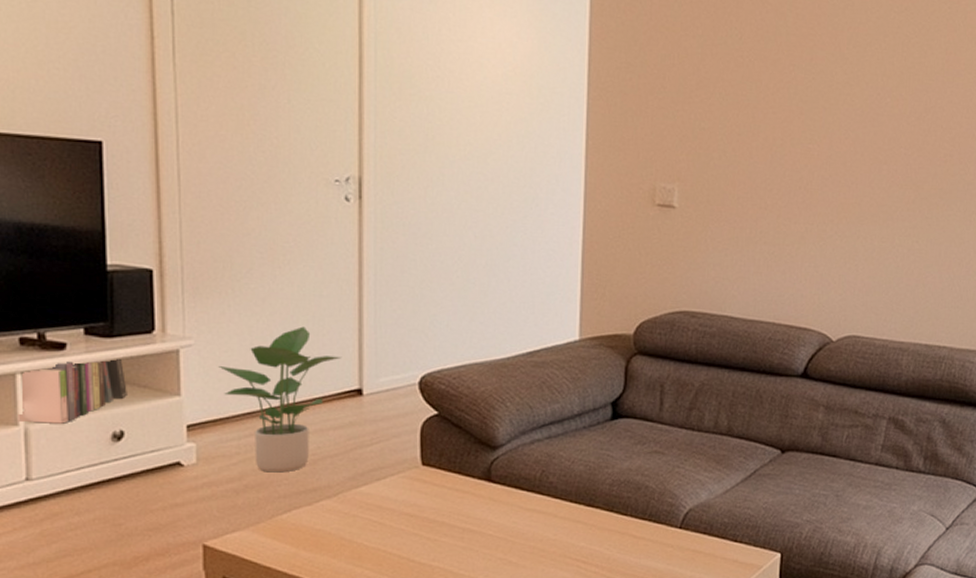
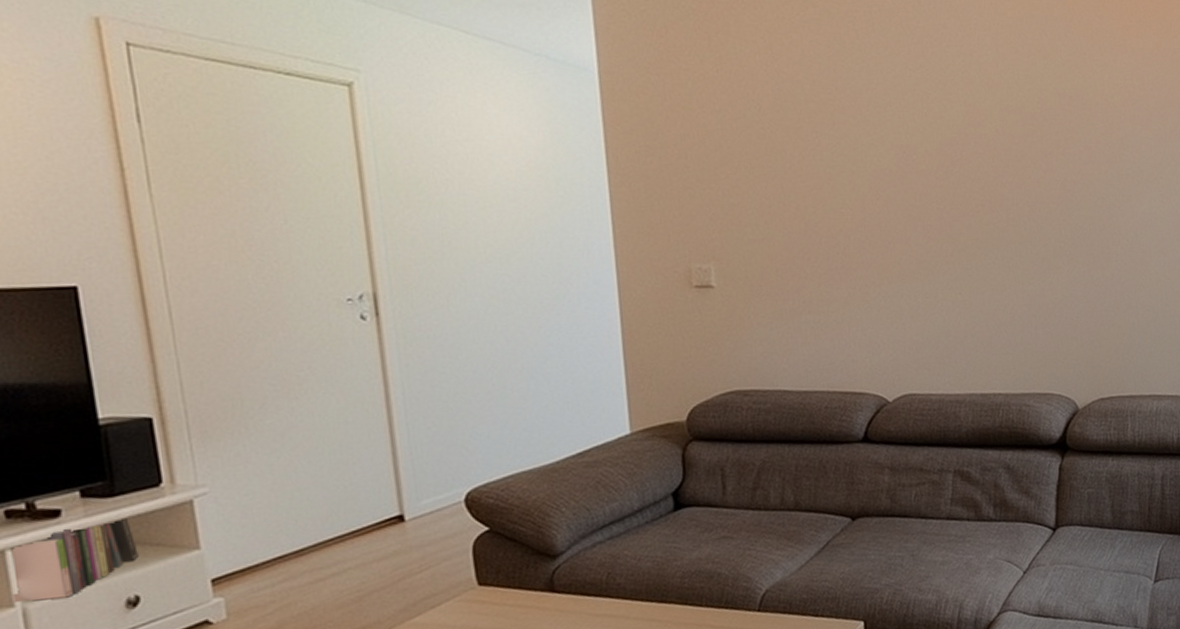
potted plant: present [218,326,342,473] -> none [240,457,378,617]

